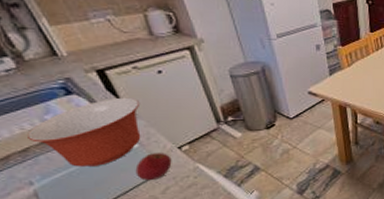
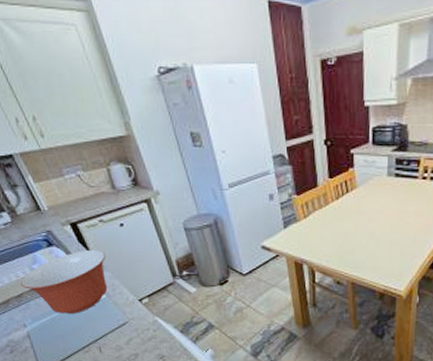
apple: present [135,153,172,181] -> none [103,304,134,331]

